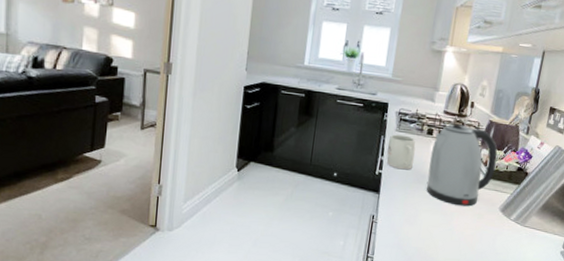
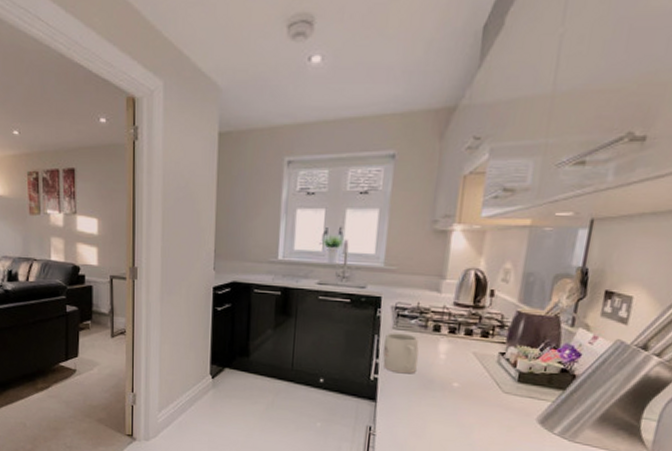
kettle: present [426,124,497,206] -> none [435,317,531,417]

